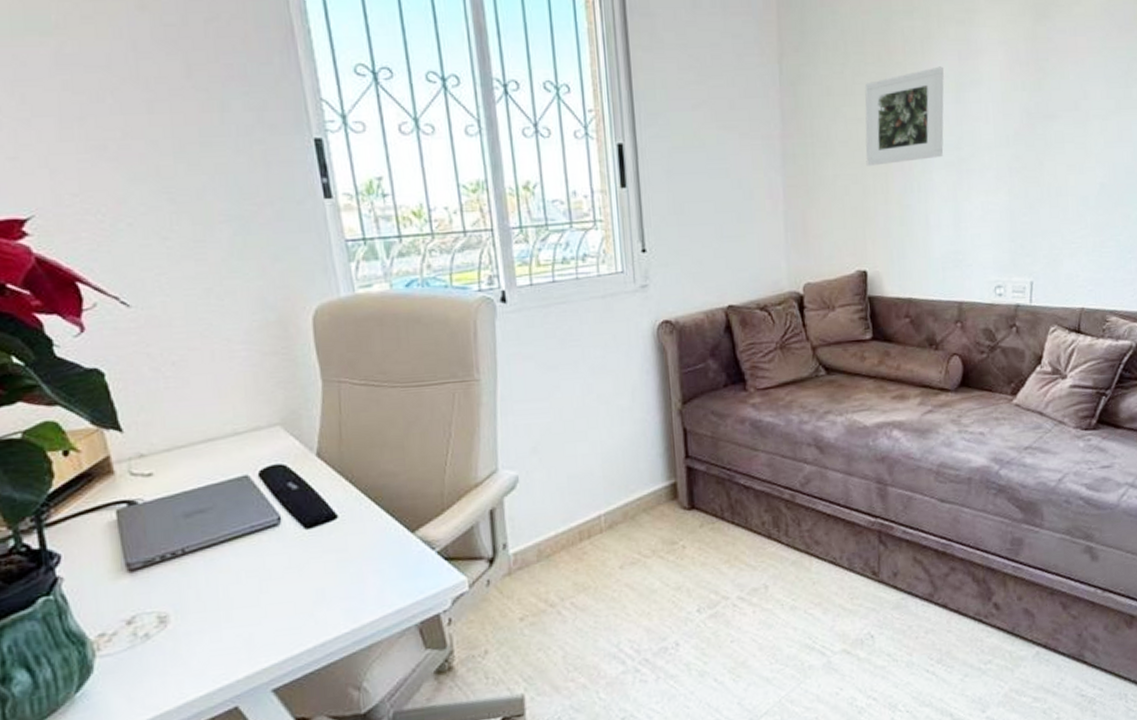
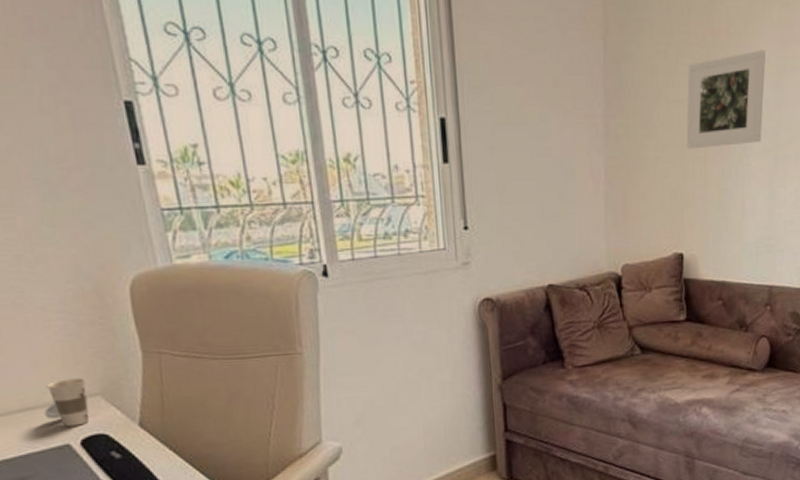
cup: none [225,408,269,458] -> present [44,378,90,427]

